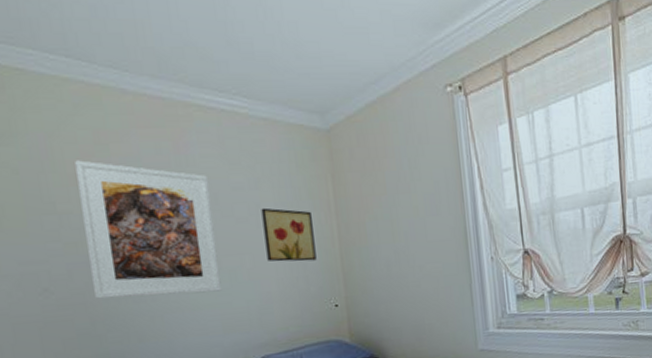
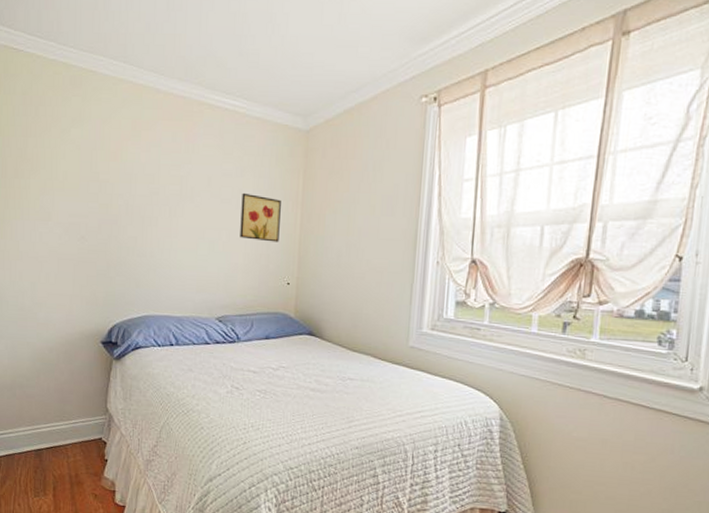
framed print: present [75,160,222,299] -> none [112,142,206,257]

